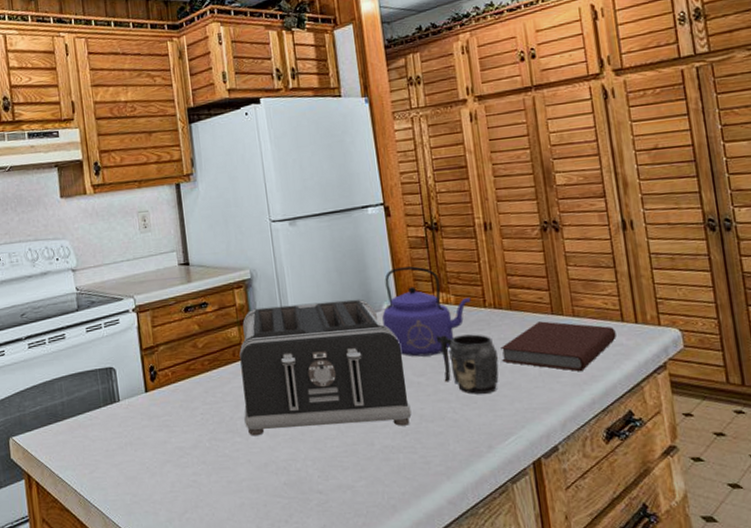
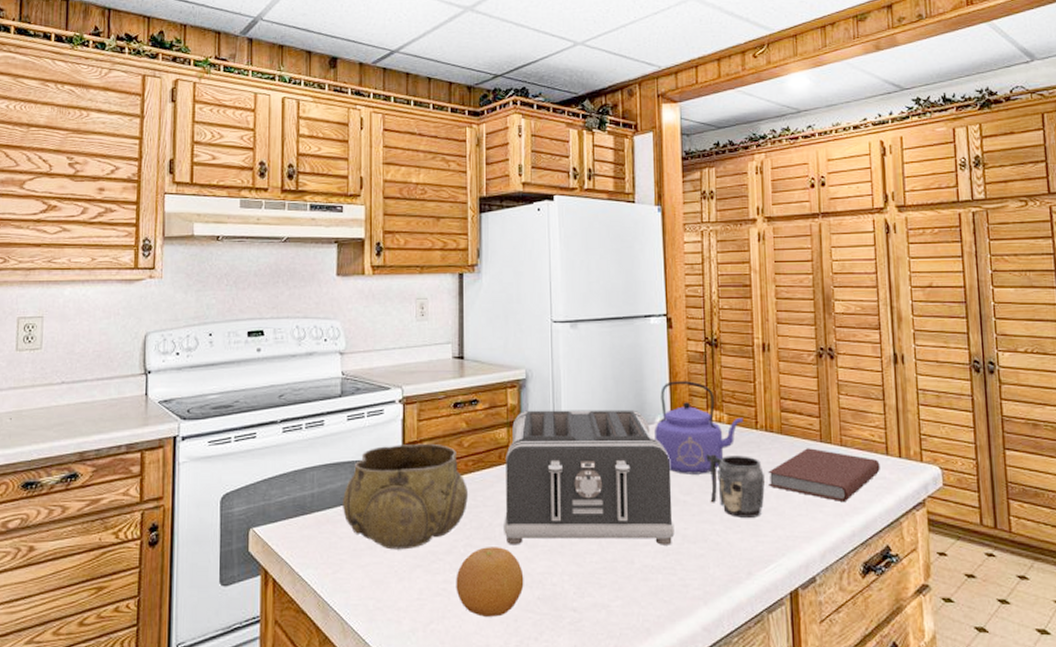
decorative bowl: none [90,347,208,448] -> present [343,443,468,550]
fruit: none [204,438,270,504] -> present [456,547,524,617]

